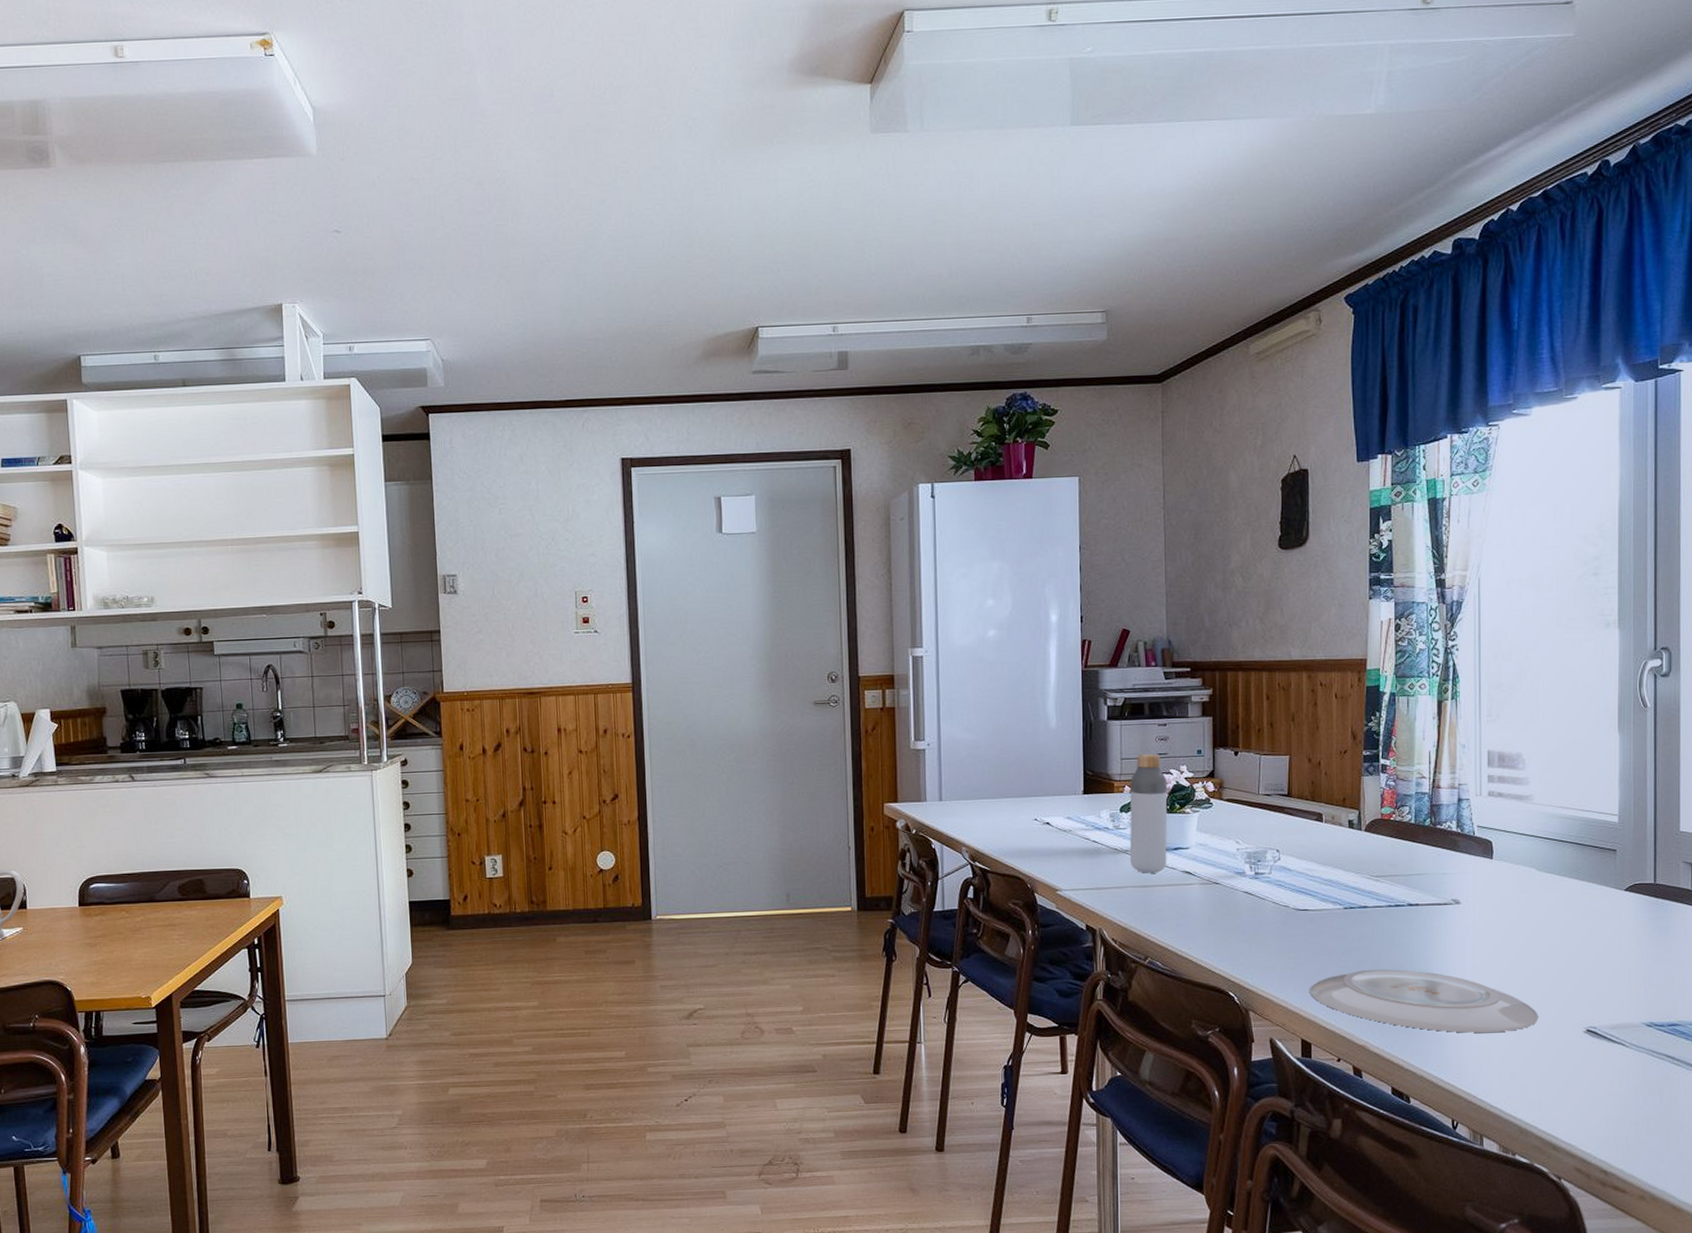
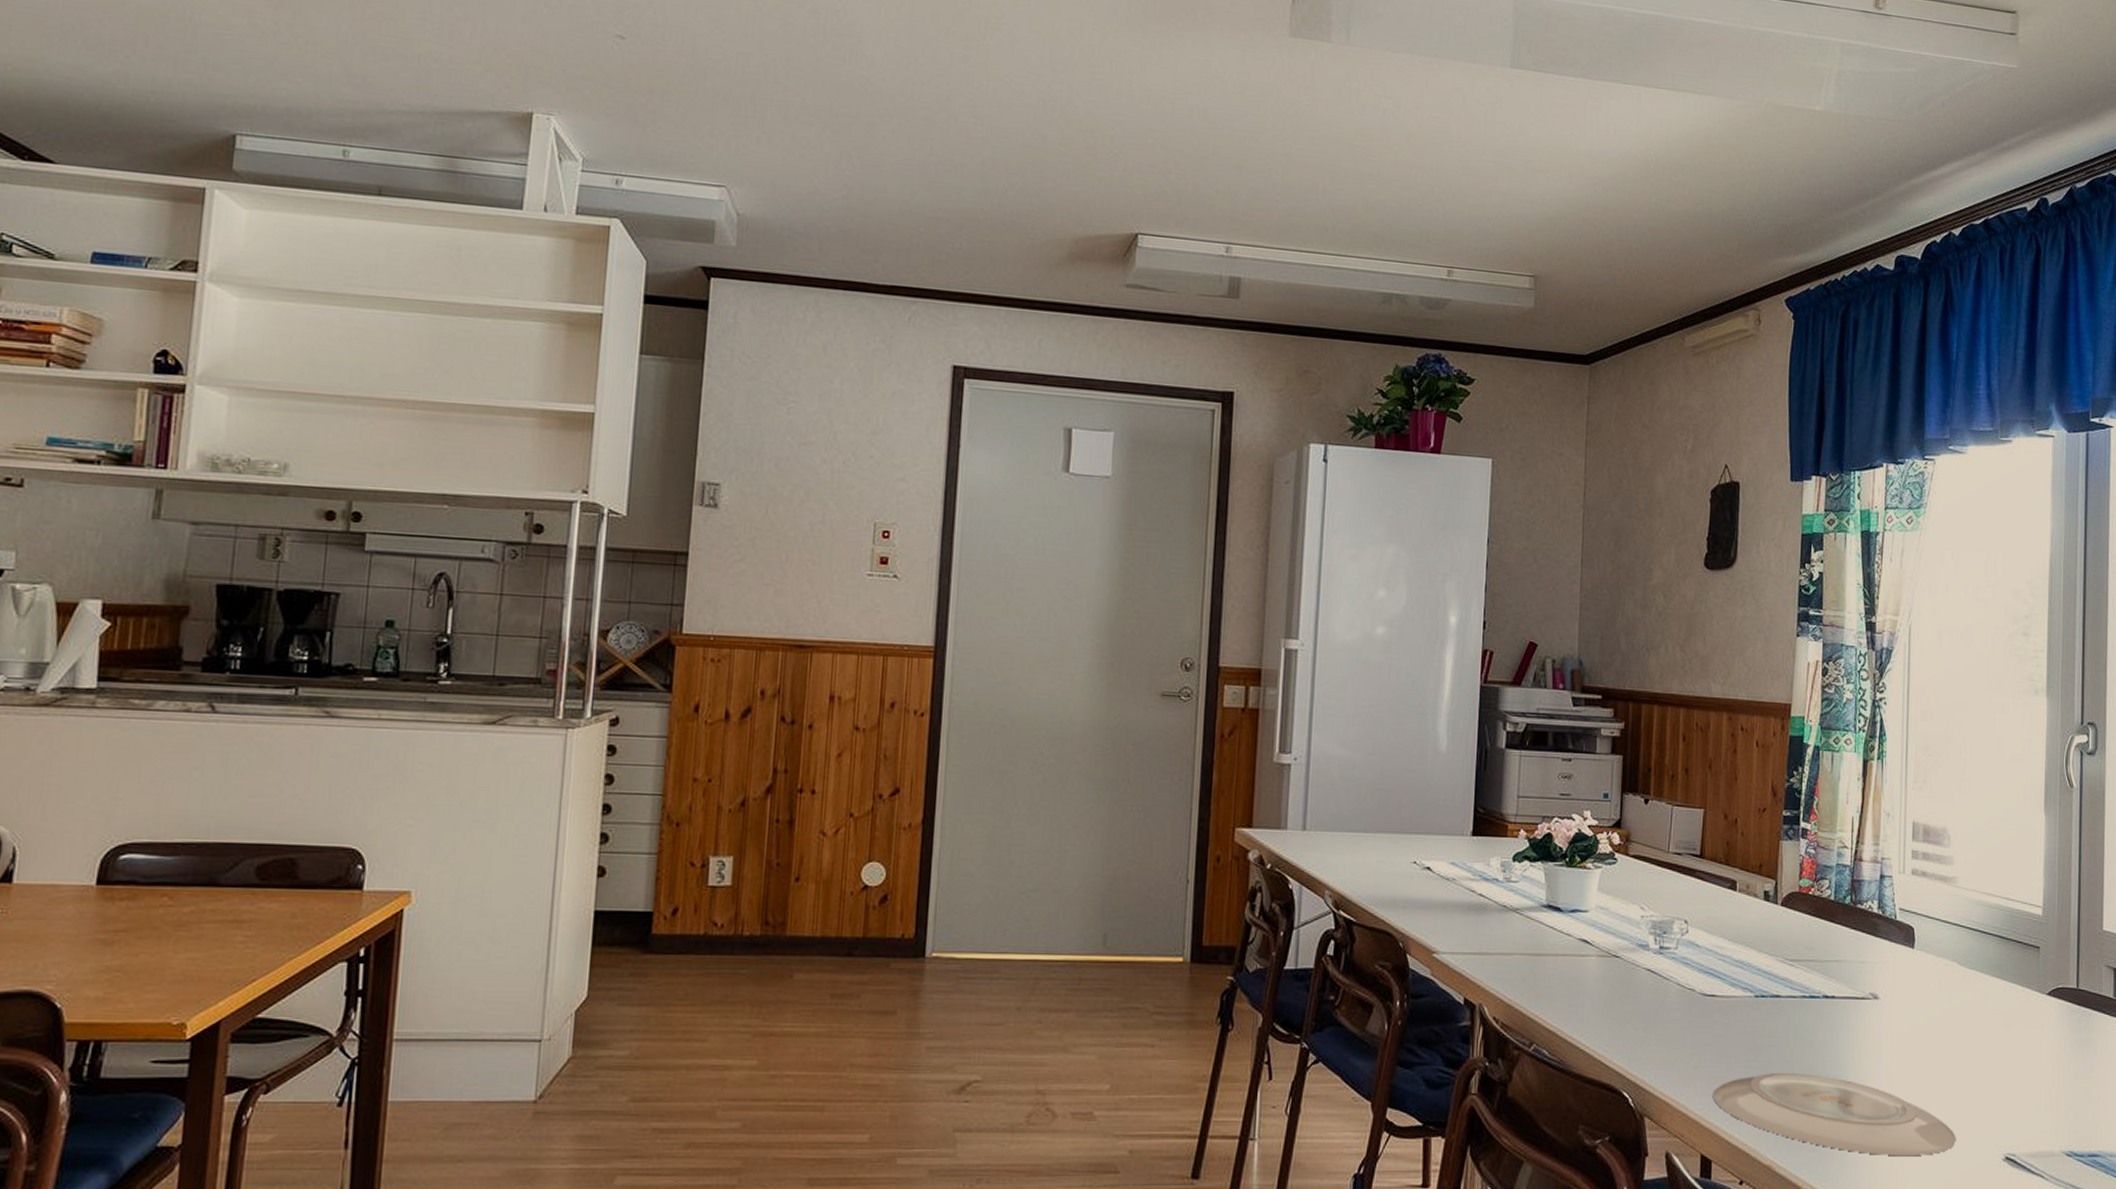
bottle: present [1129,753,1168,874] -> none [1520,793,1568,939]

